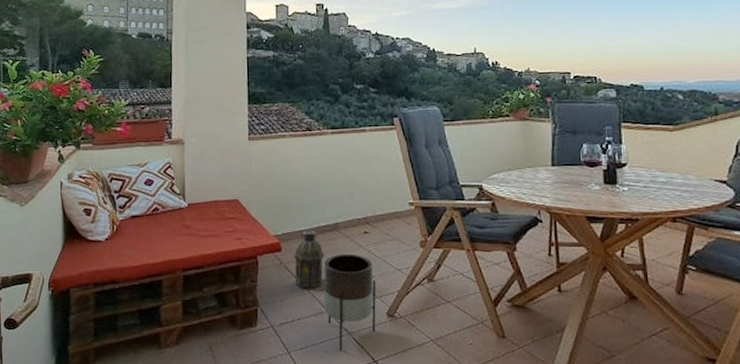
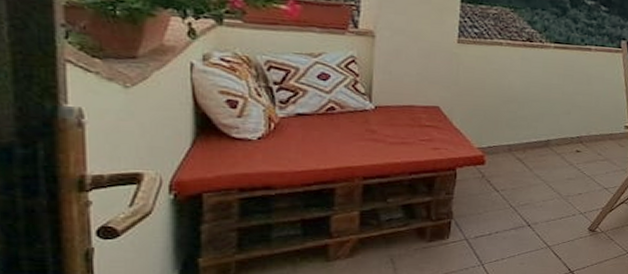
lantern: present [294,229,324,290] -> none [496,144,532,205]
planter: present [324,254,376,351] -> none [525,170,582,263]

